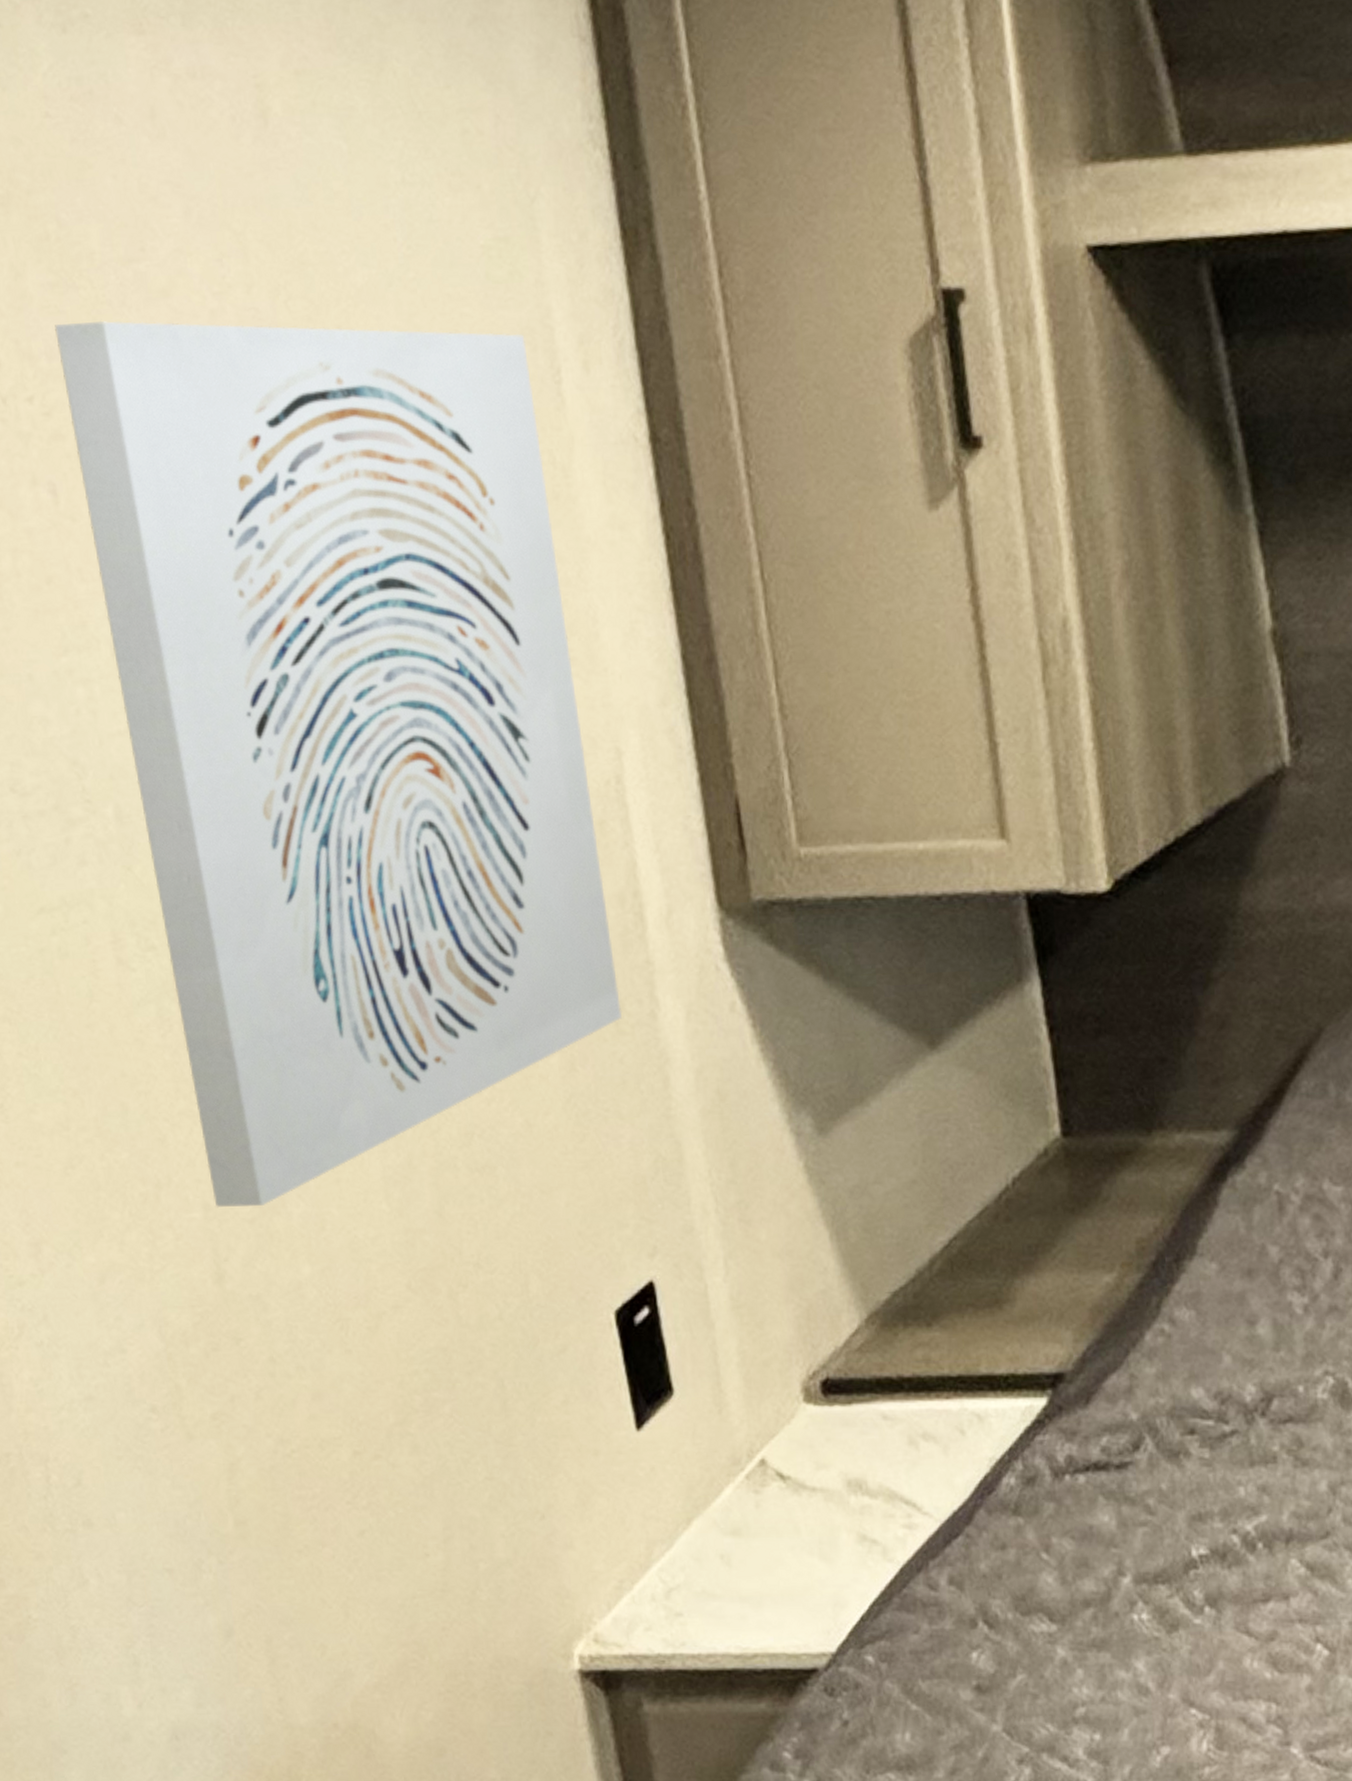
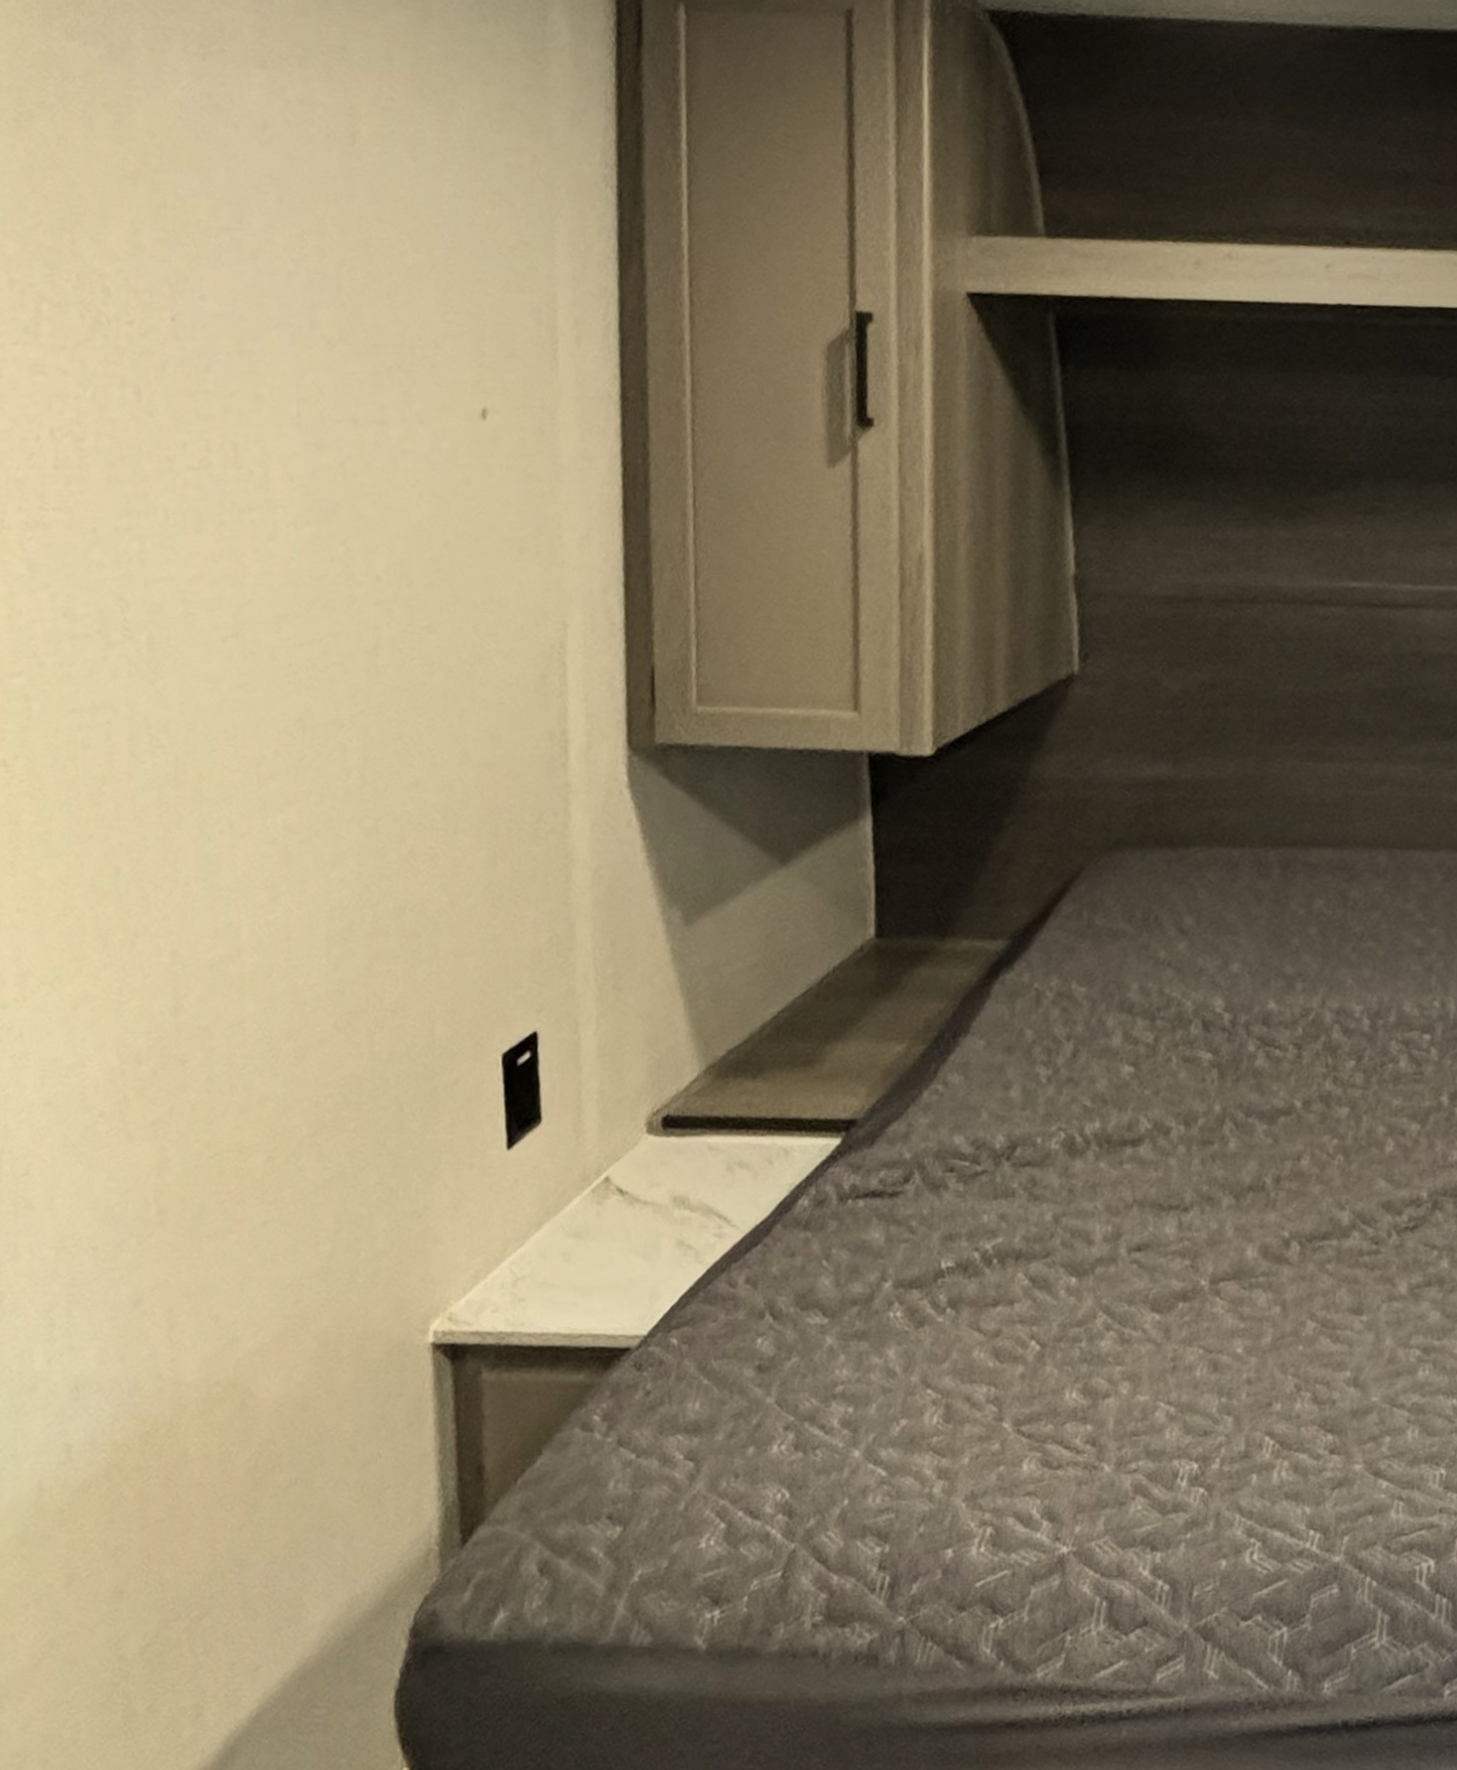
wall art: present [55,320,622,1208] -> none [159,270,541,955]

